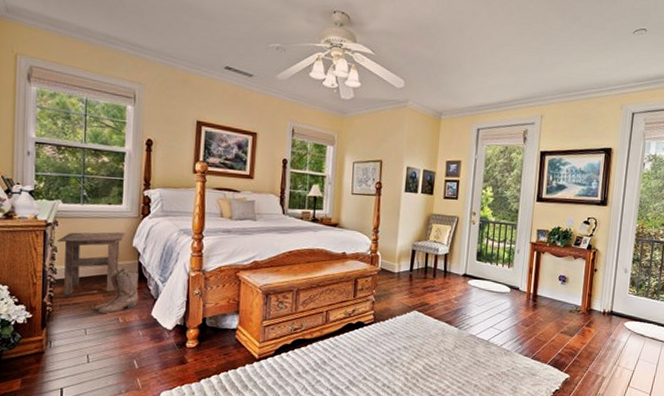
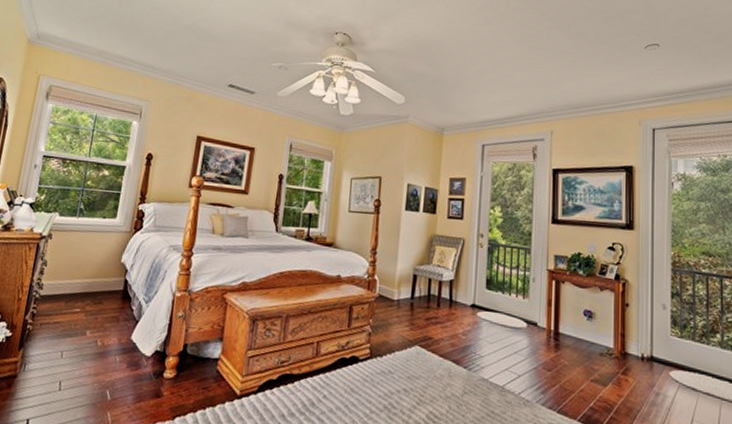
side table: present [57,232,126,296] -> none [46,246,116,314]
boots: present [94,267,139,314] -> none [74,284,124,336]

